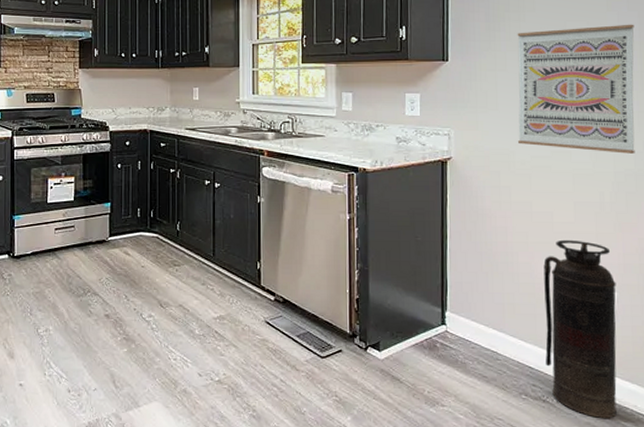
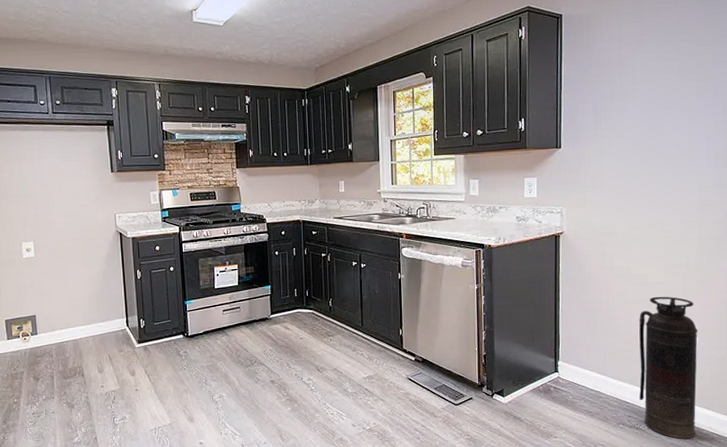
wall art: present [517,24,635,154] -> none [620,109,720,222]

